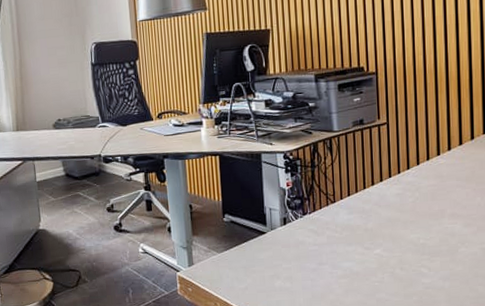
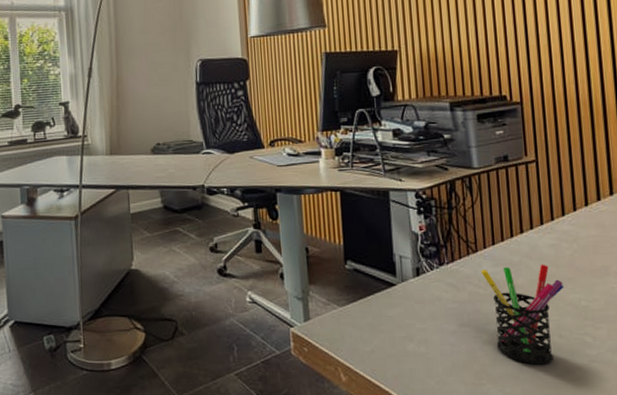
pen holder: none [337,210,407,293] -> present [480,264,564,365]

